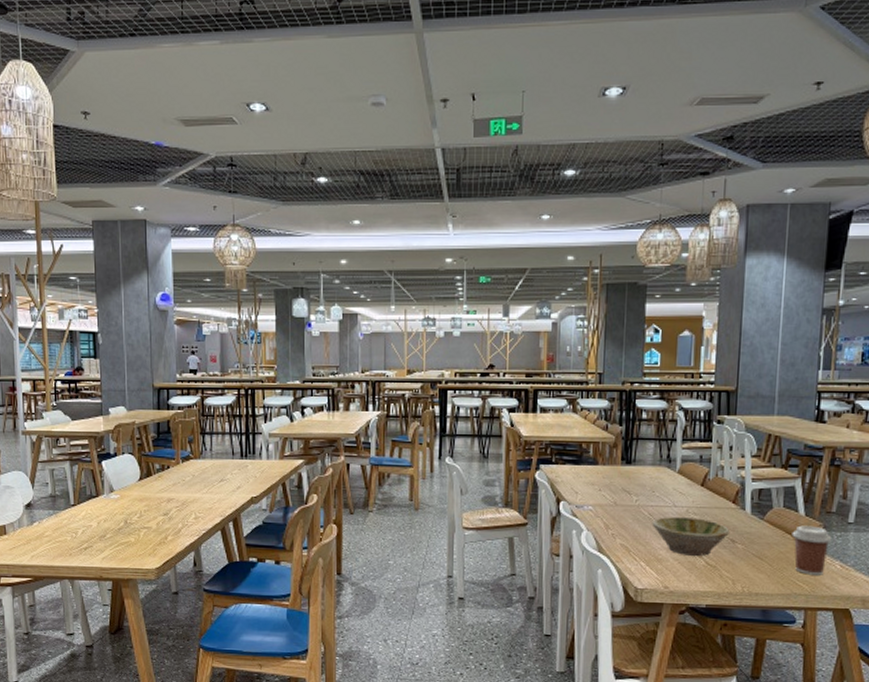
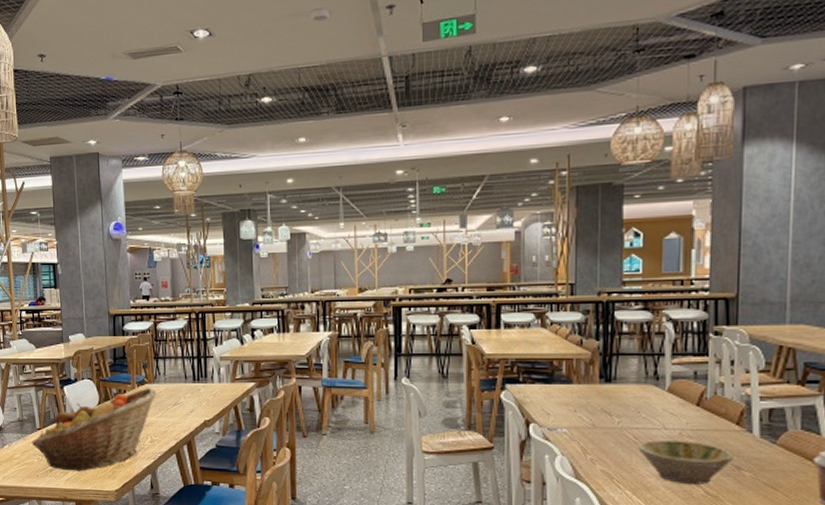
fruit basket: none [64,464,203,549] -> present [31,388,157,472]

